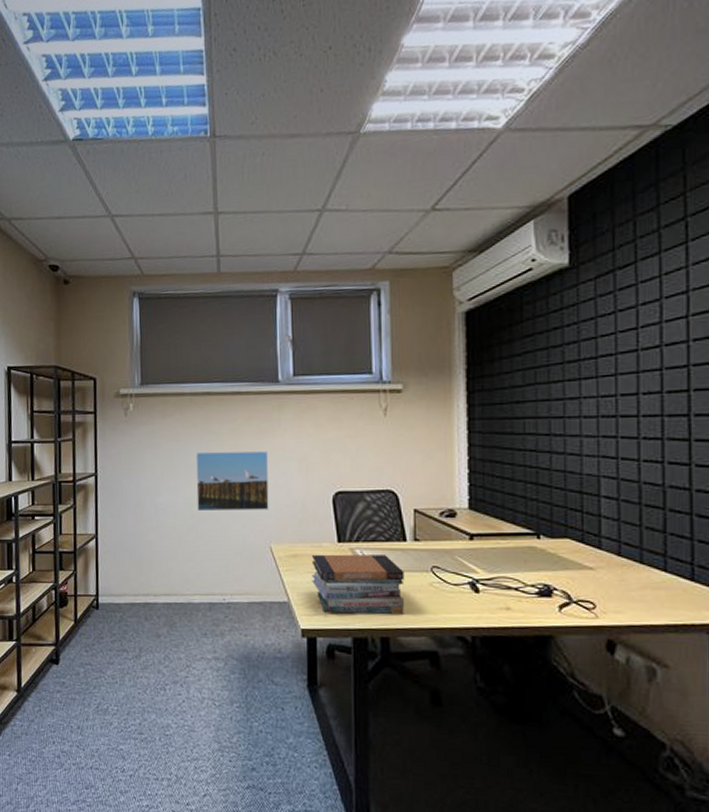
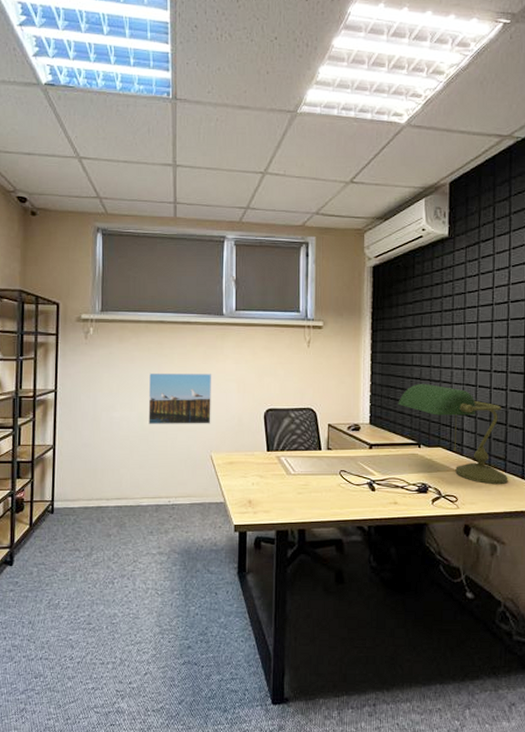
book stack: present [311,554,405,616] -> none [244,461,319,511]
desk lamp: none [506,456,670,589] -> present [398,383,508,485]

